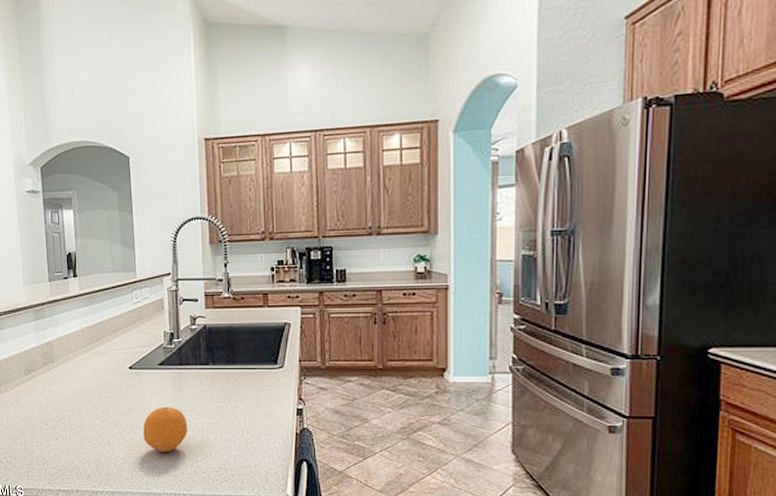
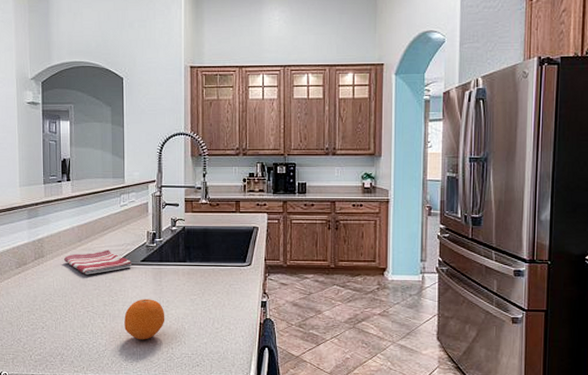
dish towel: none [74,353,149,381] -> present [63,250,132,275]

